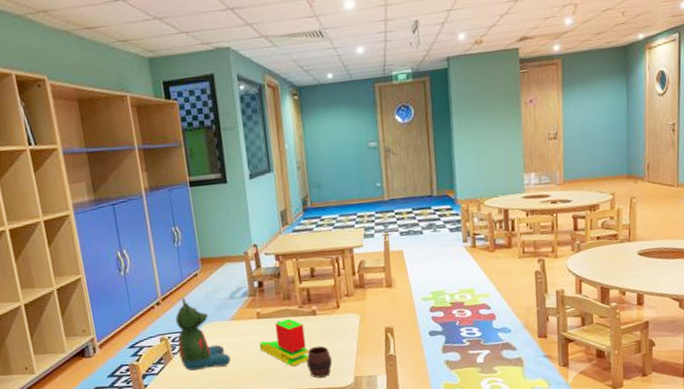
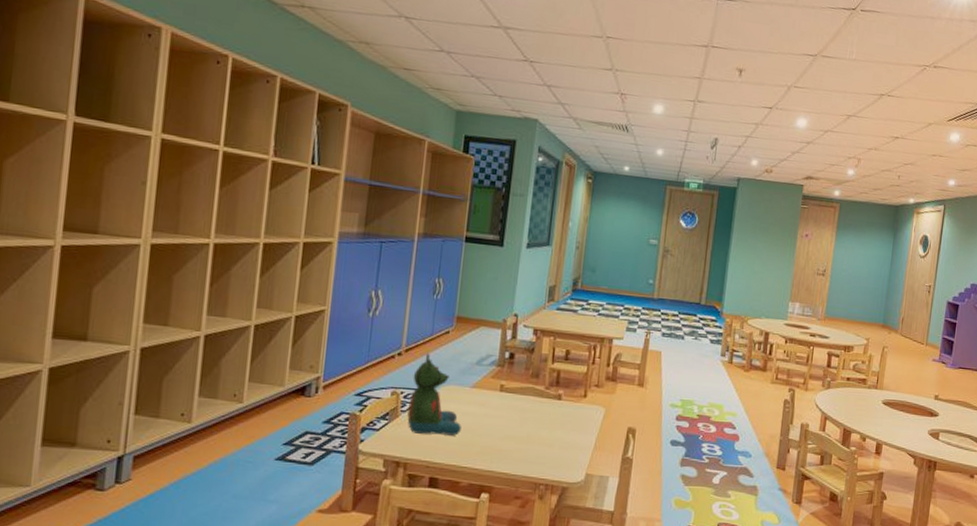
toy blocks: present [259,318,309,367] -> none [494,397,546,450]
cup: present [306,345,332,378] -> none [539,433,568,468]

